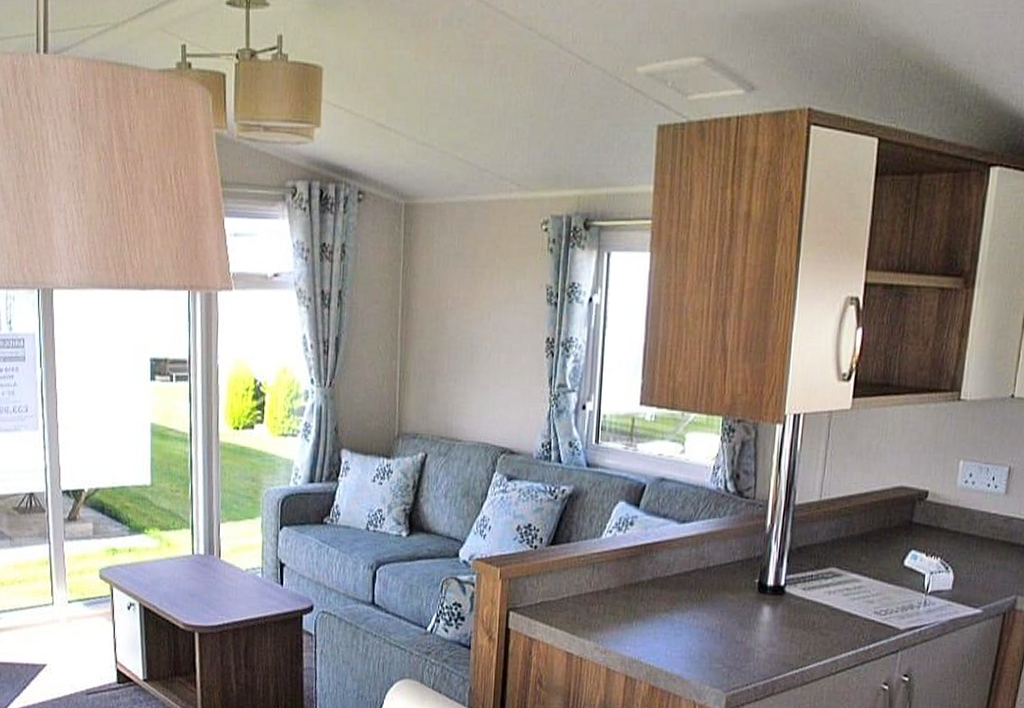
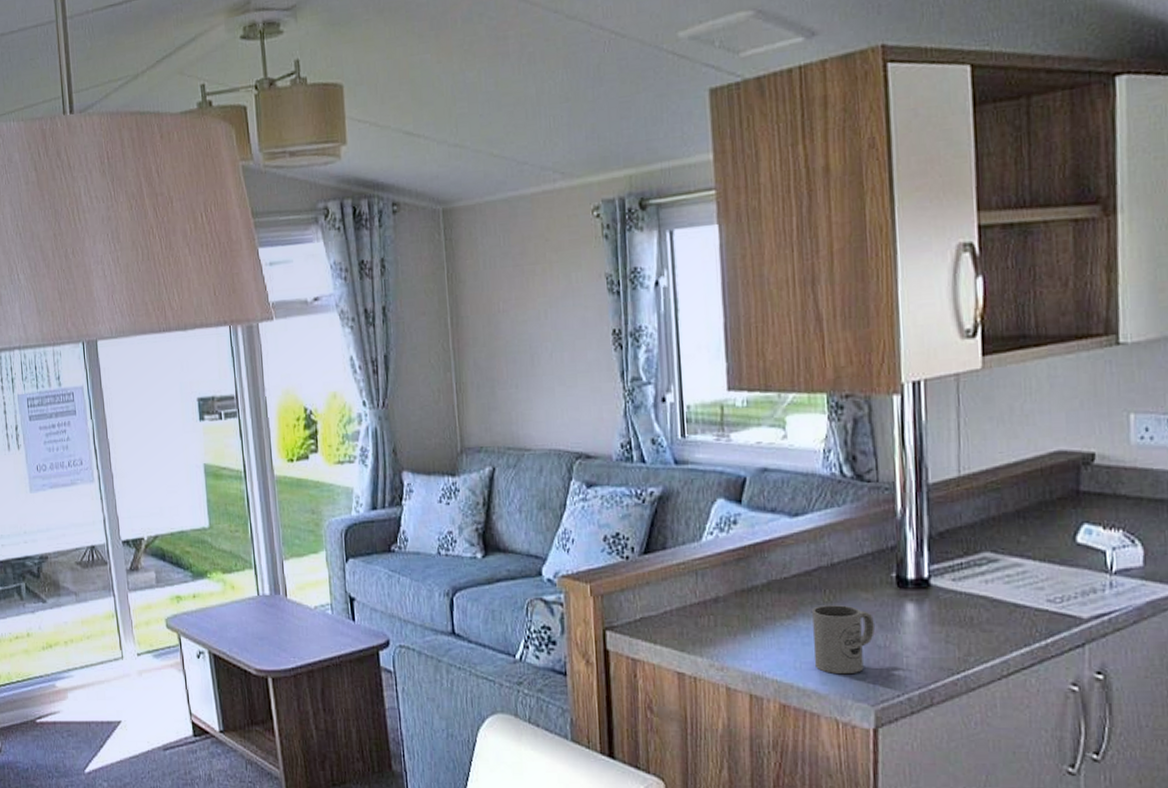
mug: none [682,603,737,664] -> present [812,605,876,675]

